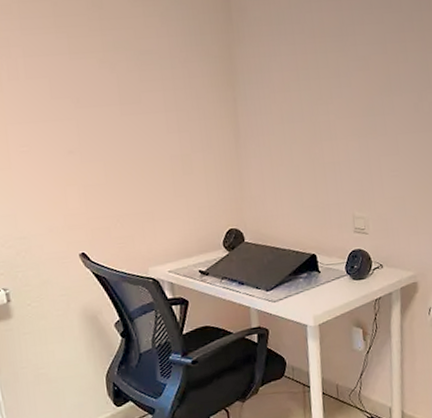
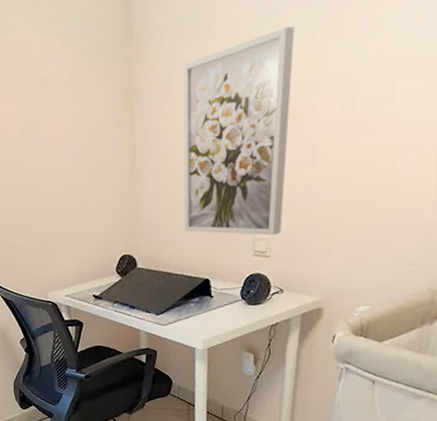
wall art: none [279,36,376,214] -> present [182,26,295,236]

